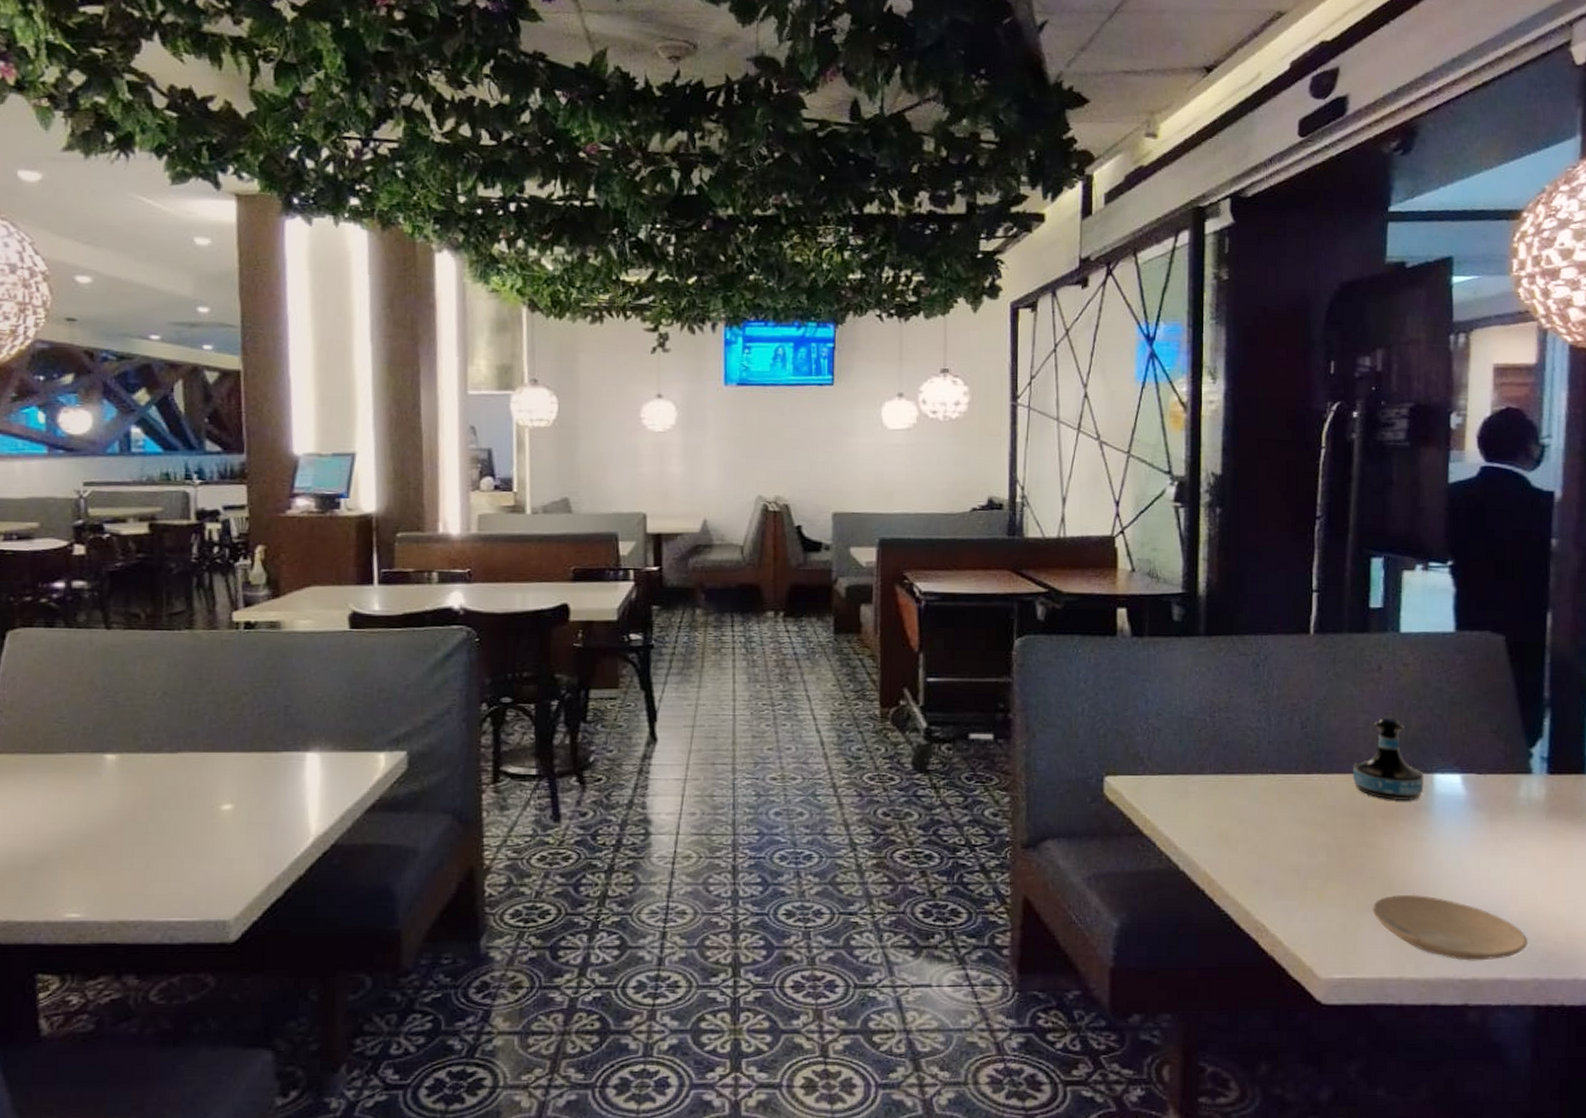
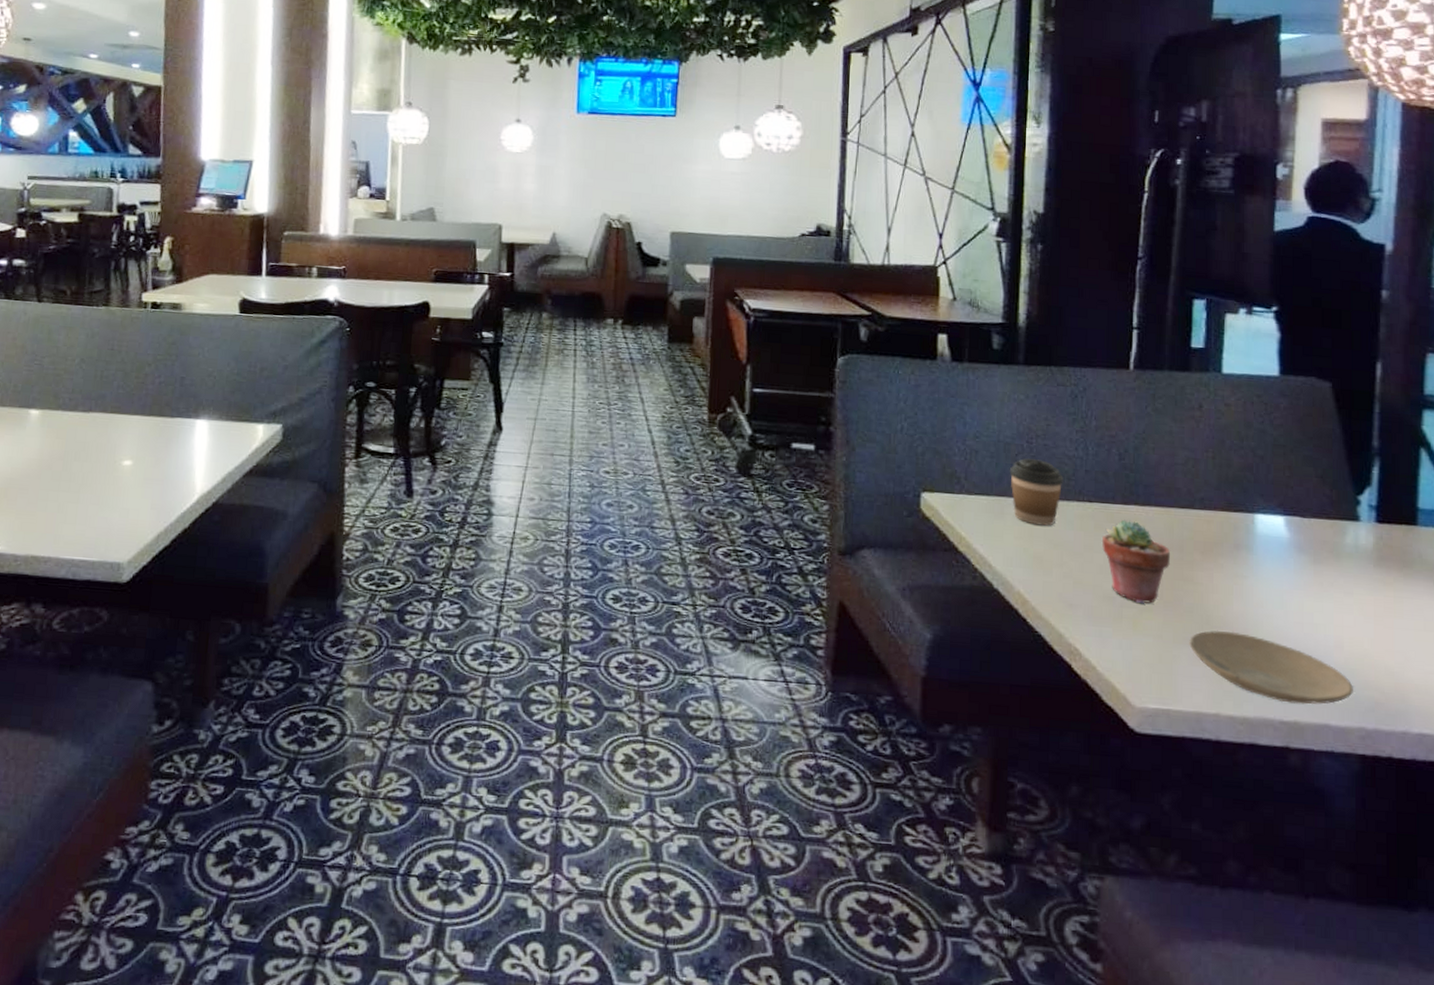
coffee cup: none [1192,733,1247,802] -> present [1009,458,1064,526]
potted succulent: none [1285,790,1352,874] -> present [1101,520,1170,604]
tequila bottle: present [1353,717,1424,800] -> none [1171,455,1245,538]

